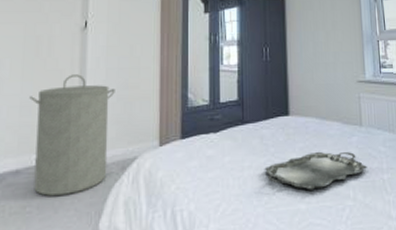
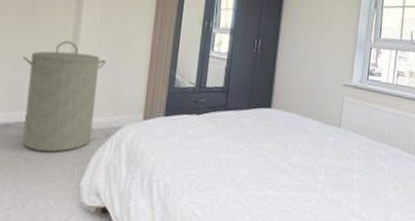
serving tray: present [264,151,367,190] -> none [240,145,339,180]

